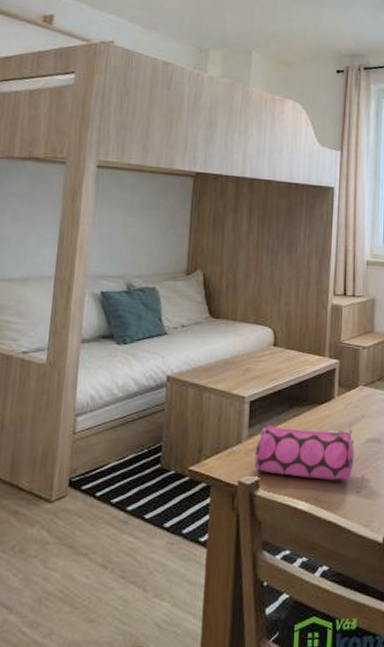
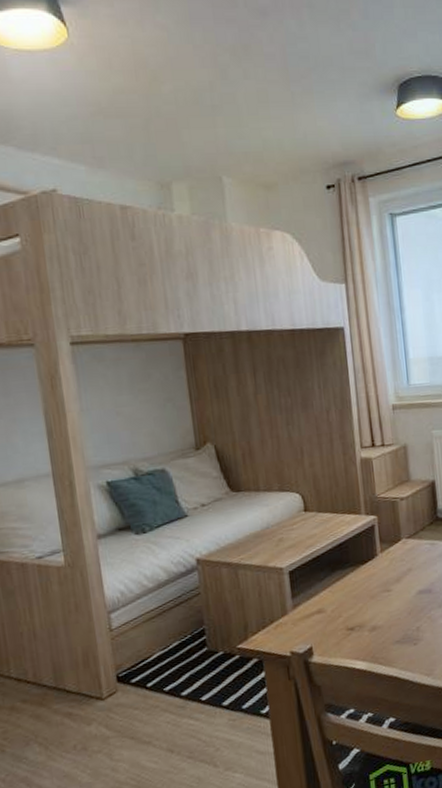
pencil case: present [254,426,355,481] -> none [302,583,407,640]

